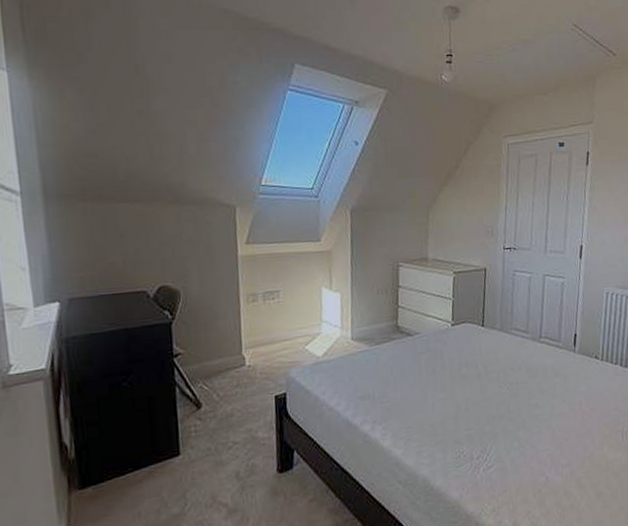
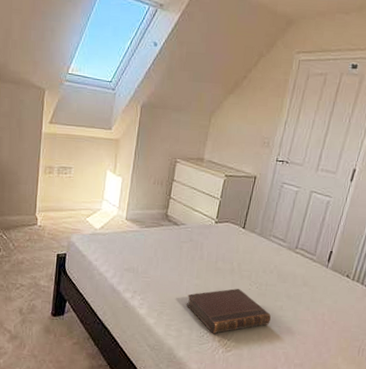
book: none [434,394,528,452] -> present [186,288,271,334]

